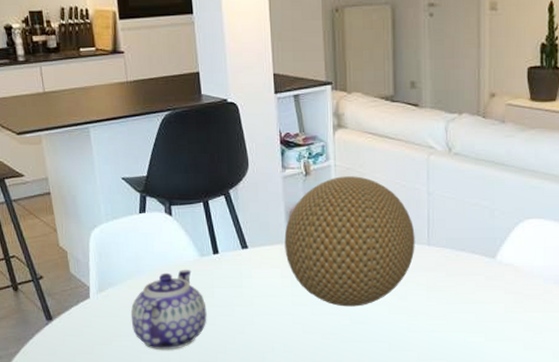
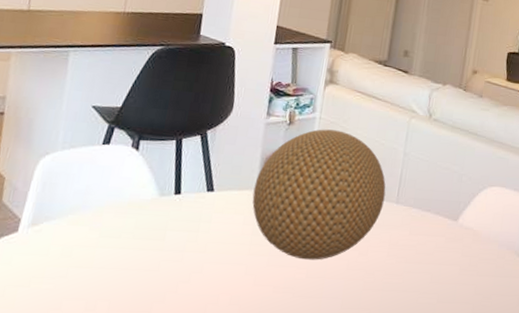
teapot: present [130,269,207,351] -> none [60,208,154,297]

